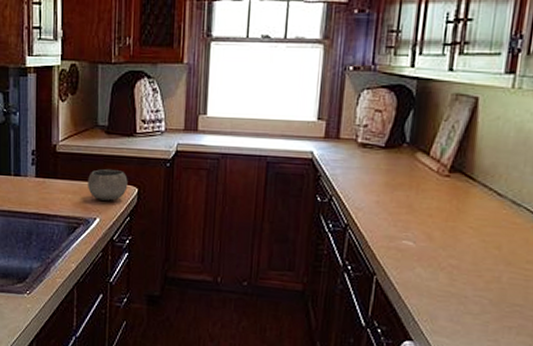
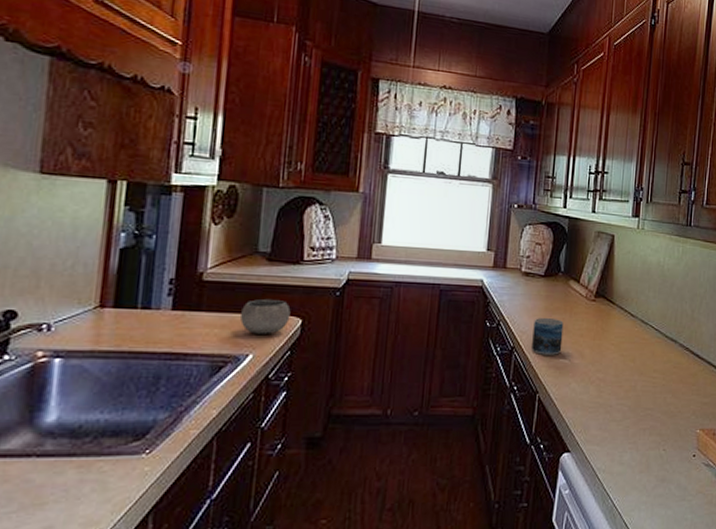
mug: none [369,194,408,236] -> present [532,318,564,355]

